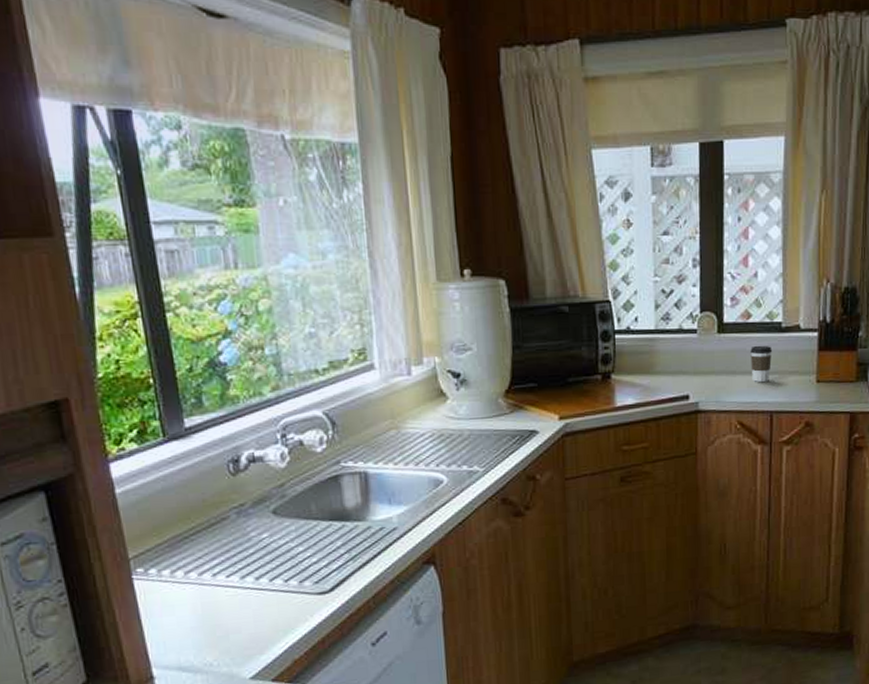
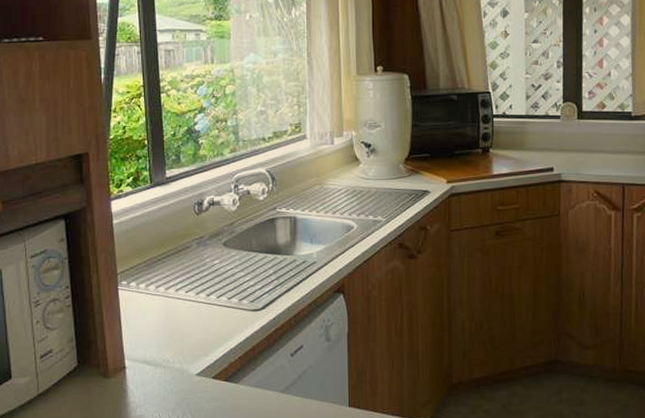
coffee cup: present [750,345,773,382] -> none [605,130,624,159]

